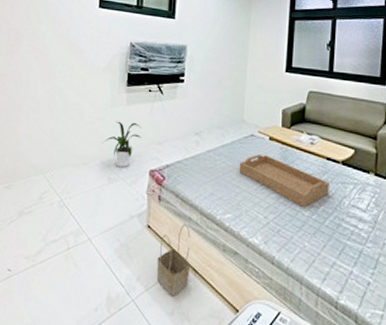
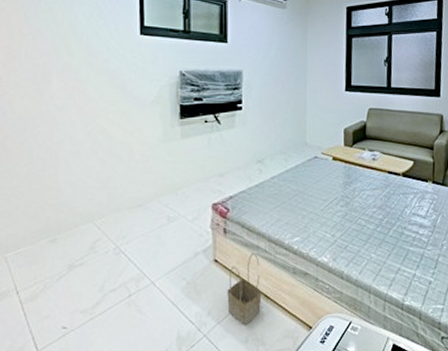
house plant: present [102,121,142,167] -> none [157,156,201,204]
serving tray: present [239,153,329,207] -> none [304,175,392,221]

